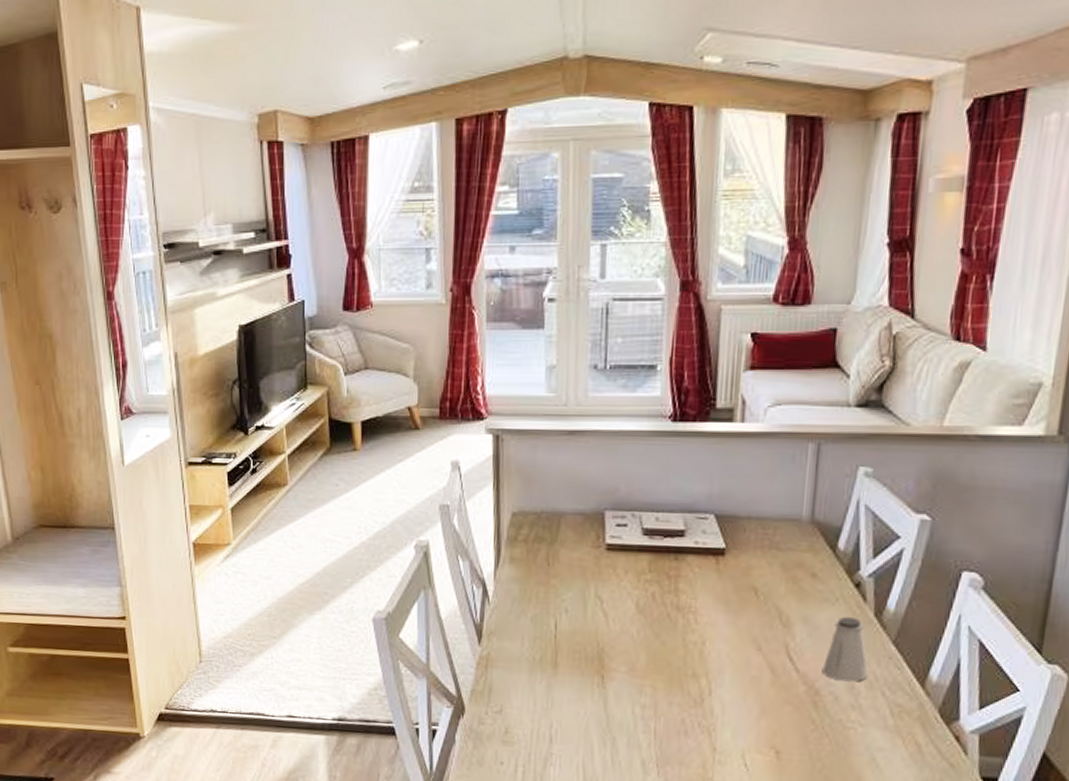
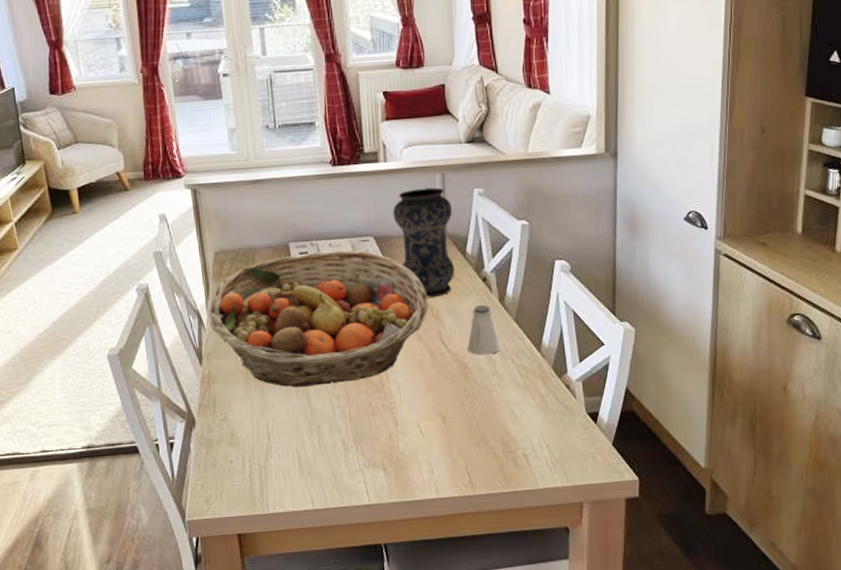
fruit basket: none [496,525,777,690] -> present [208,250,428,387]
vase: none [743,459,826,600] -> present [392,187,455,298]

